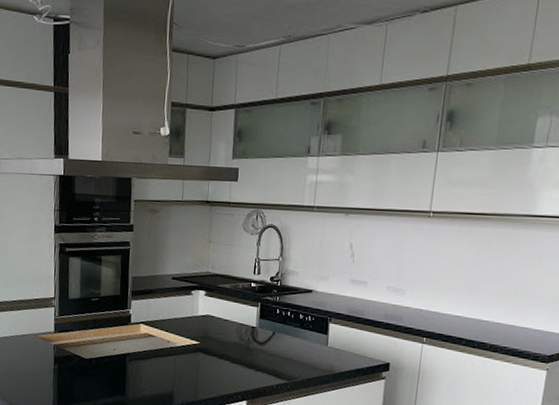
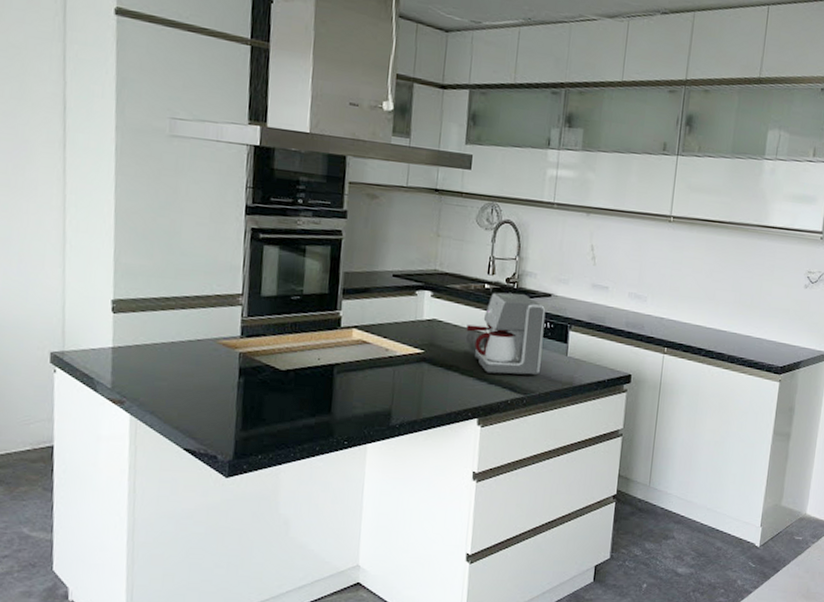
coffee maker: none [235,290,307,364] -> present [466,292,546,376]

